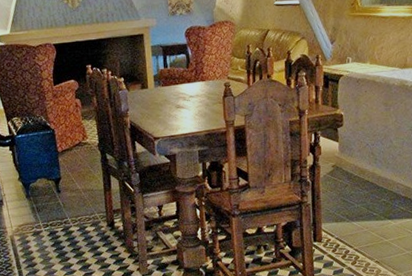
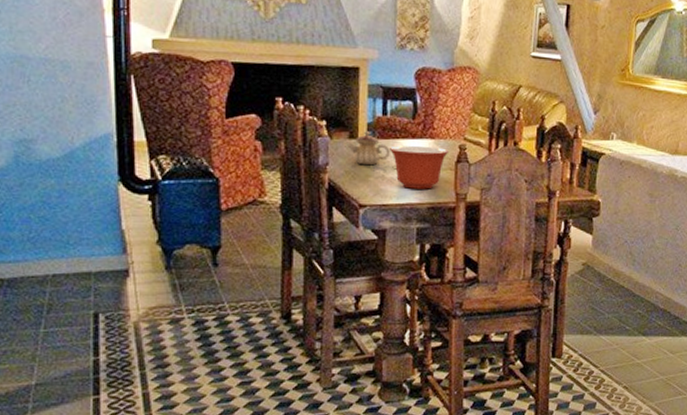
teapot: none [141,82,173,108] -> present [348,131,390,166]
mixing bowl: none [171,87,218,121] -> present [389,146,450,189]

